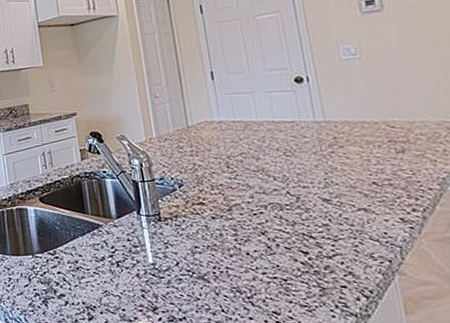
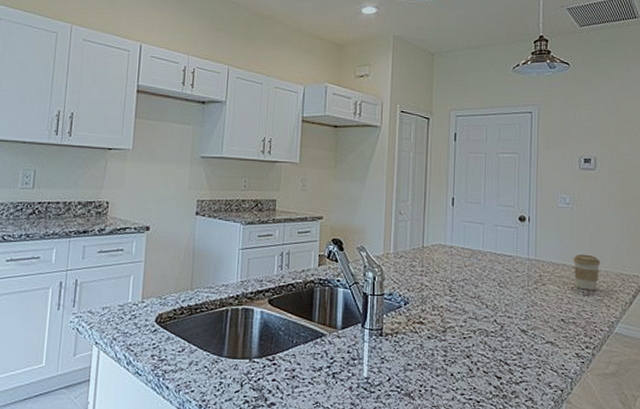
coffee cup: none [373,106,414,147] -> present [573,254,601,291]

